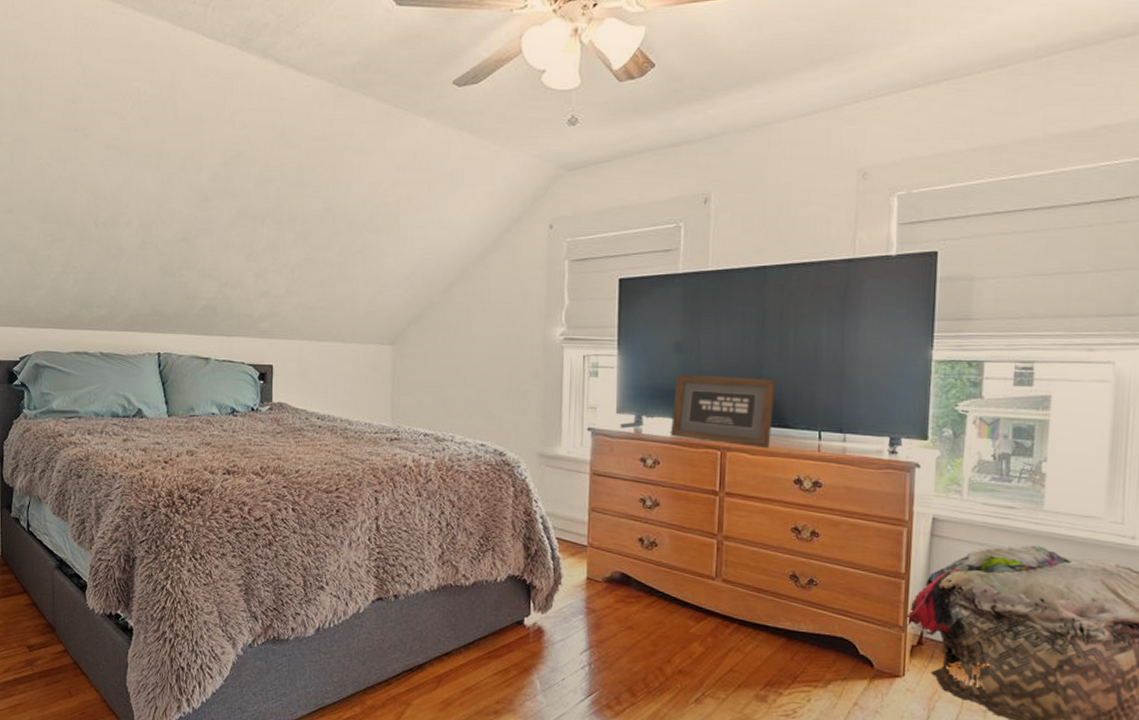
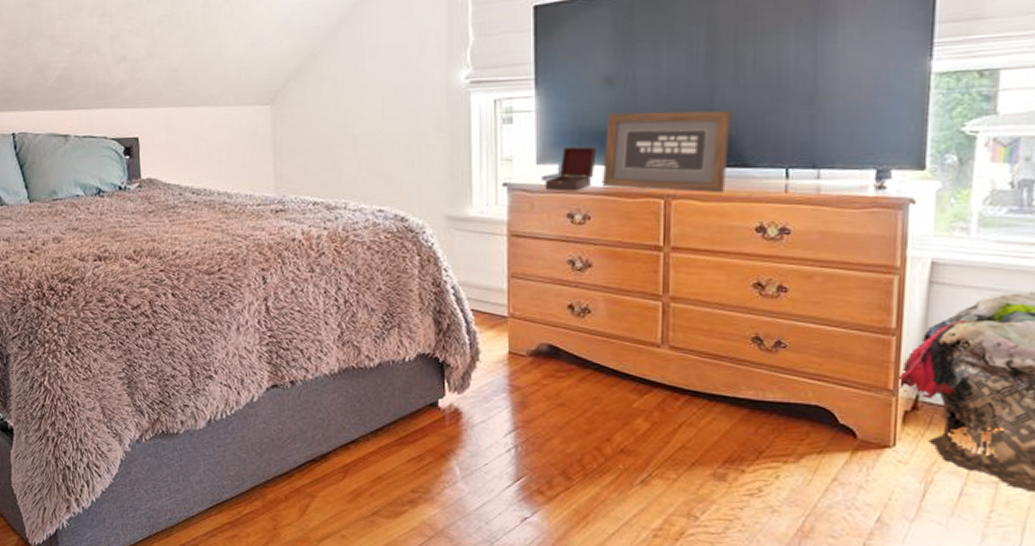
jewelry box: none [622,400,666,439] -> present [545,145,596,192]

